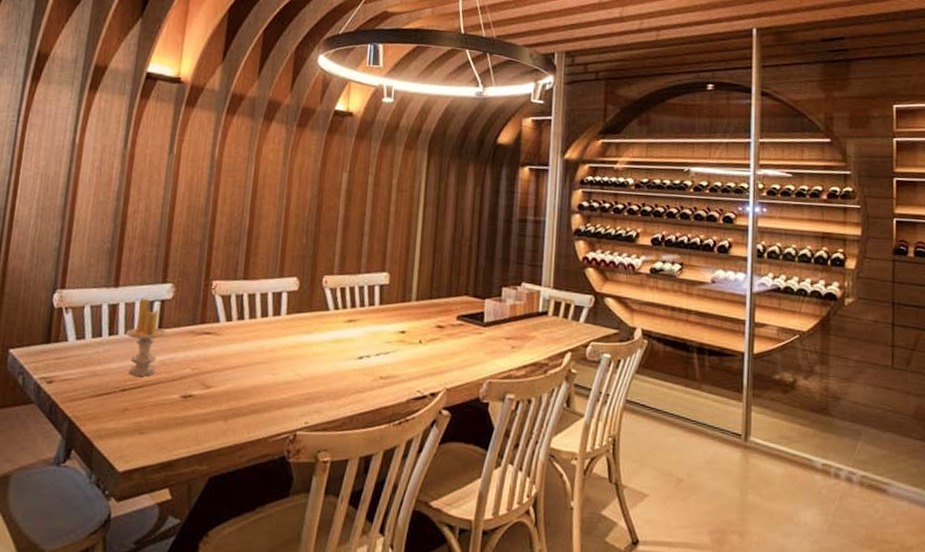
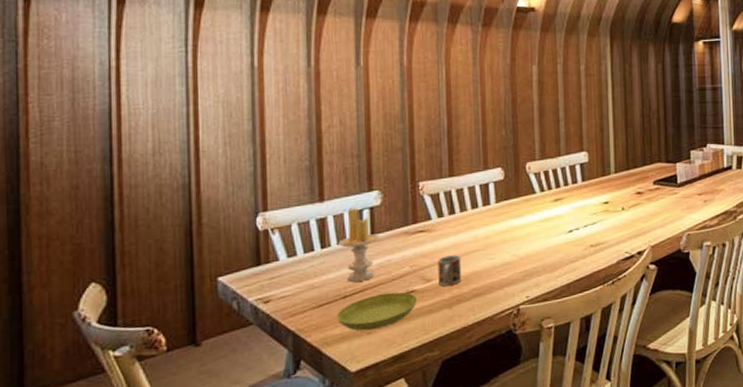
saucer: none [112,393,194,430] -> present [336,292,418,331]
cup: none [217,363,244,396] -> present [438,255,462,286]

